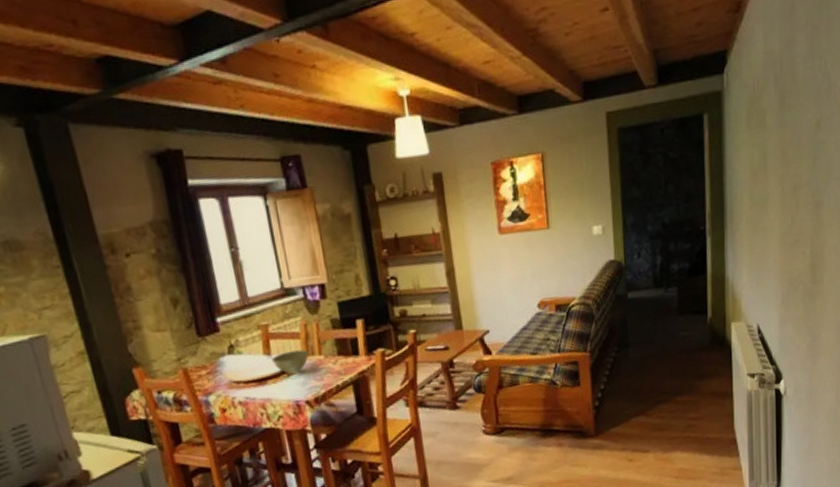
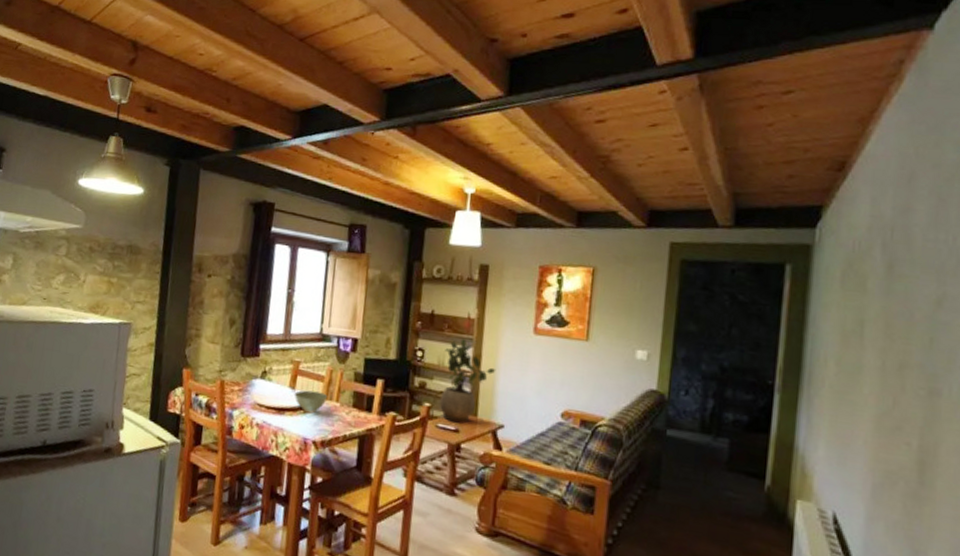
potted plant: none [417,256,471,341] -> present [439,339,496,423]

